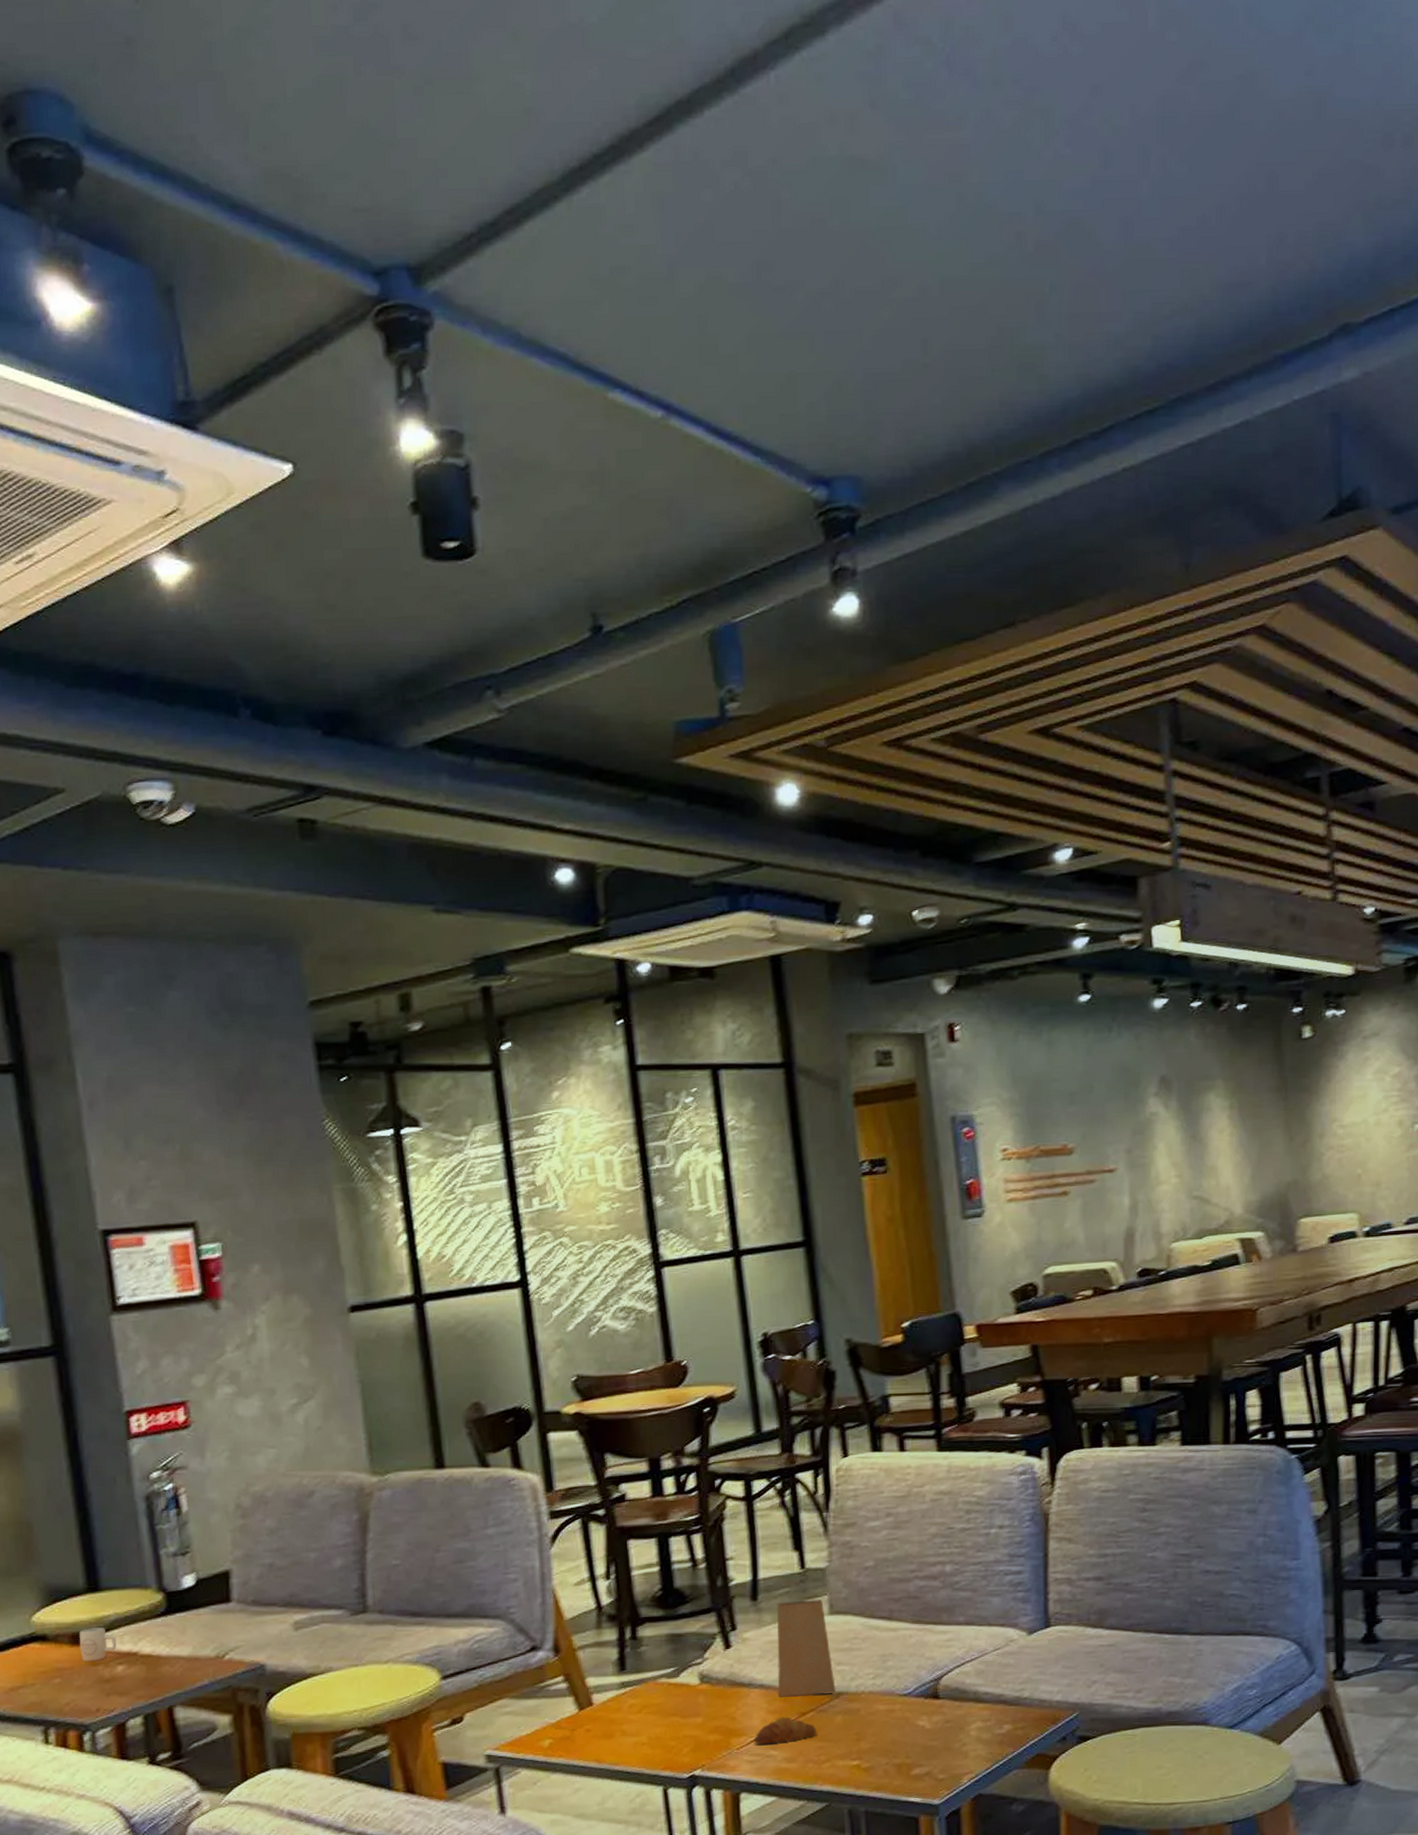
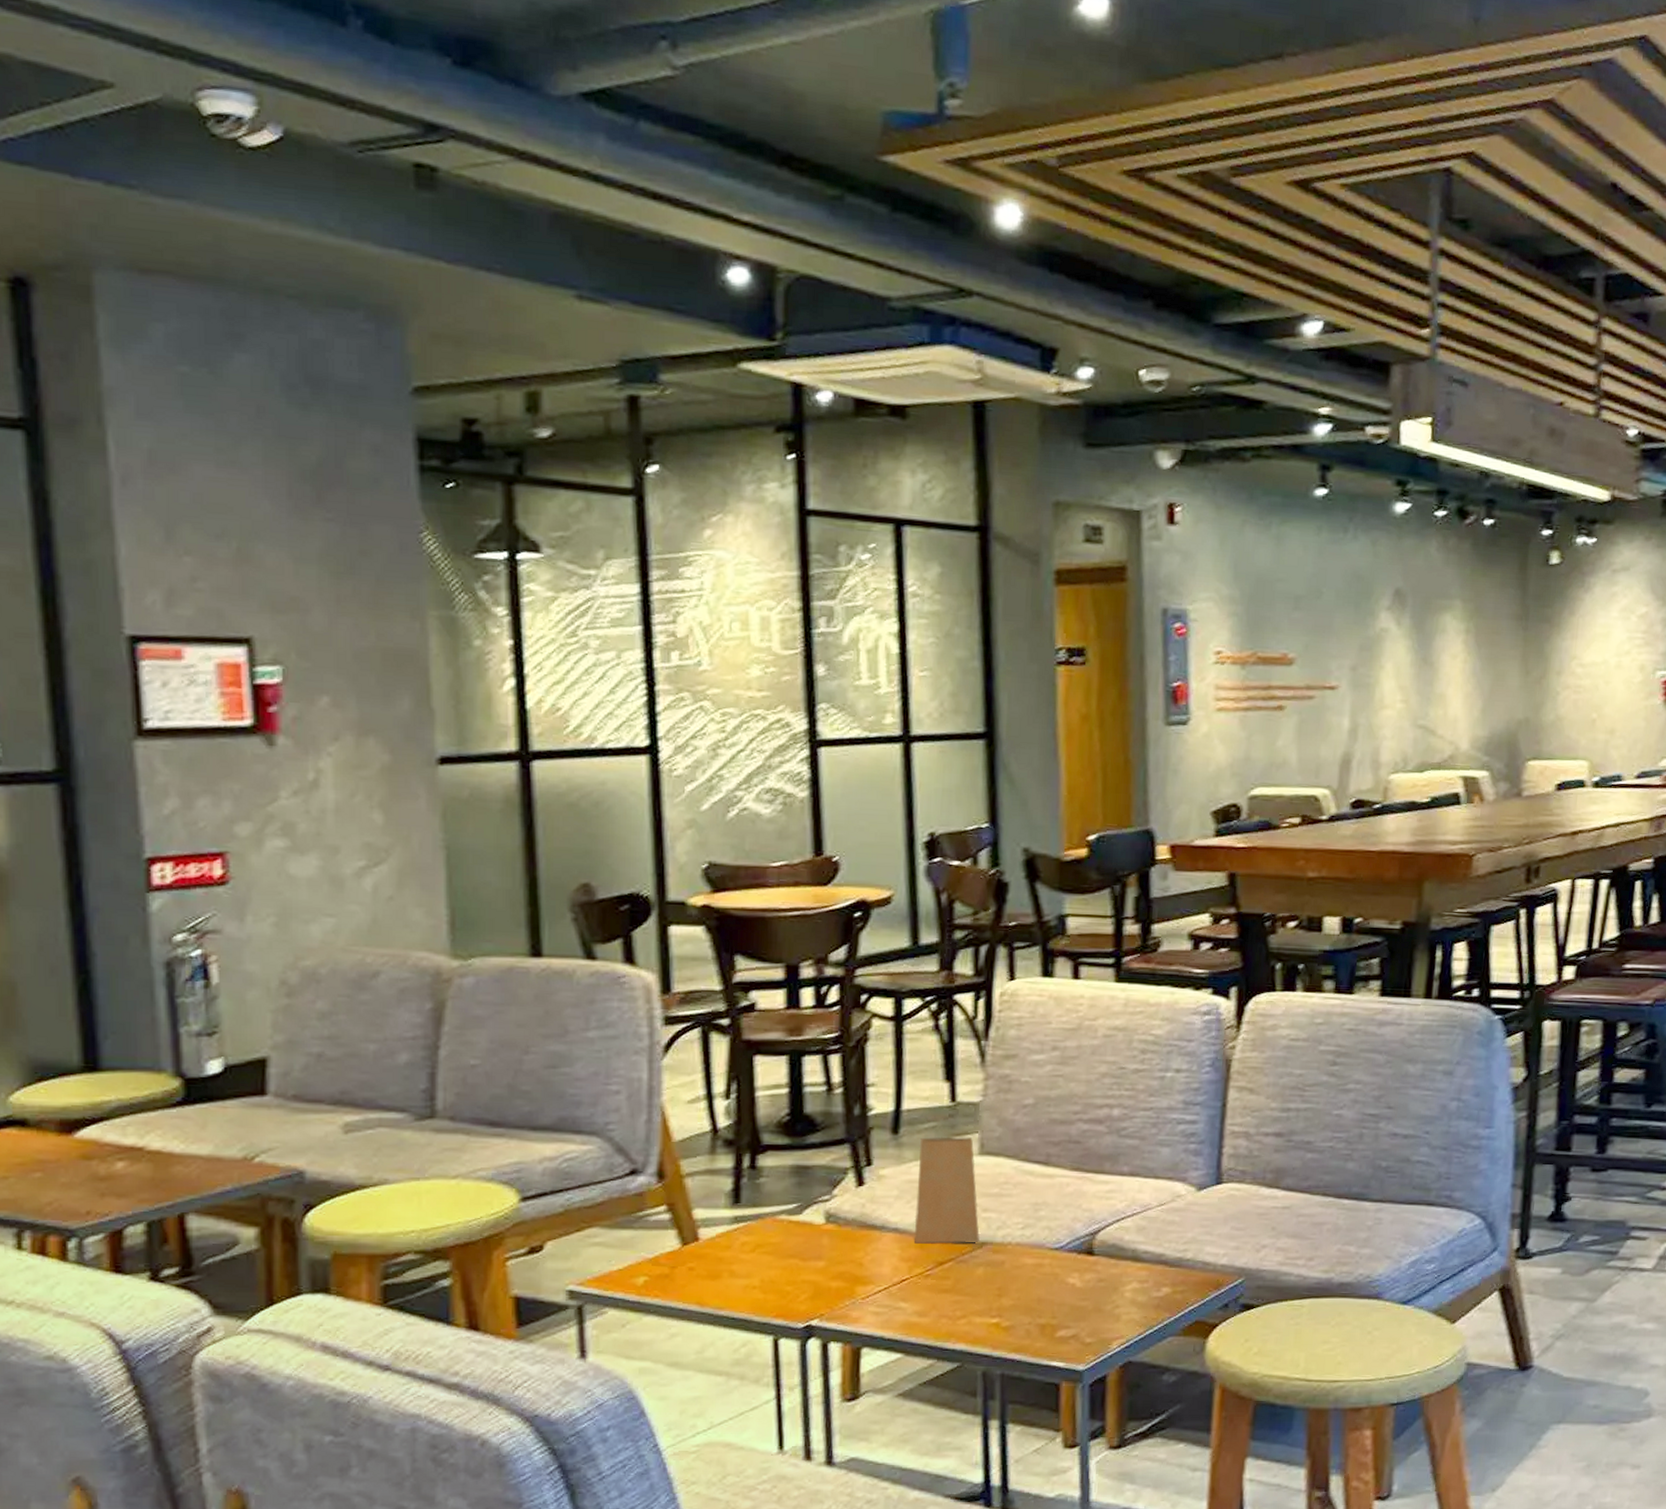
mug: present [79,1627,117,1663] -> none [69,1114,117,1157]
pastry: present [753,1716,817,1745] -> none [881,1265,955,1295]

